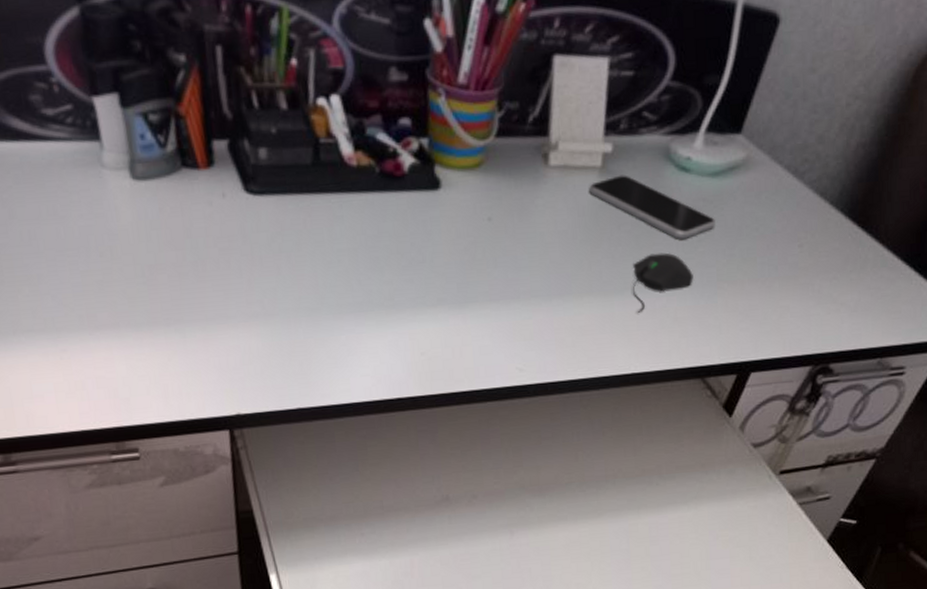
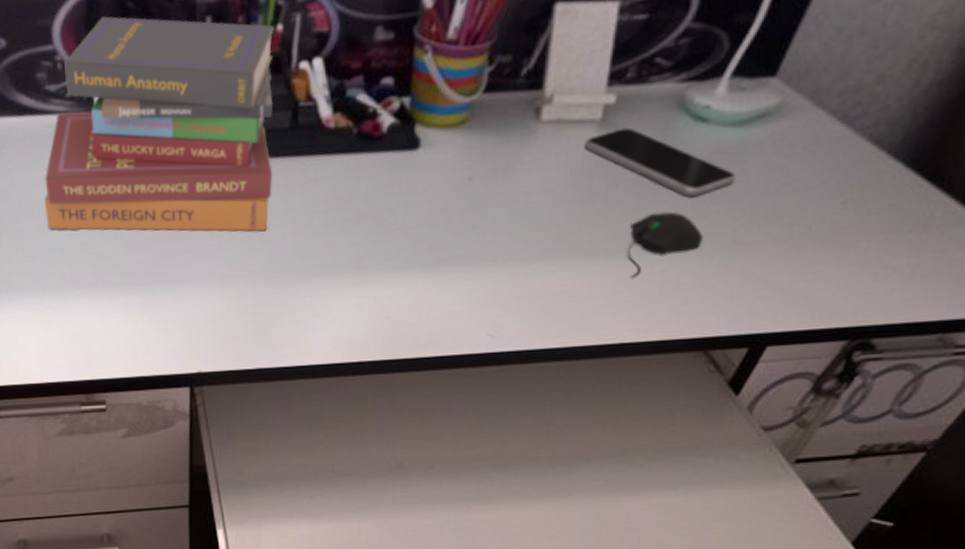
books: none [49,38,299,270] -> present [44,16,274,232]

